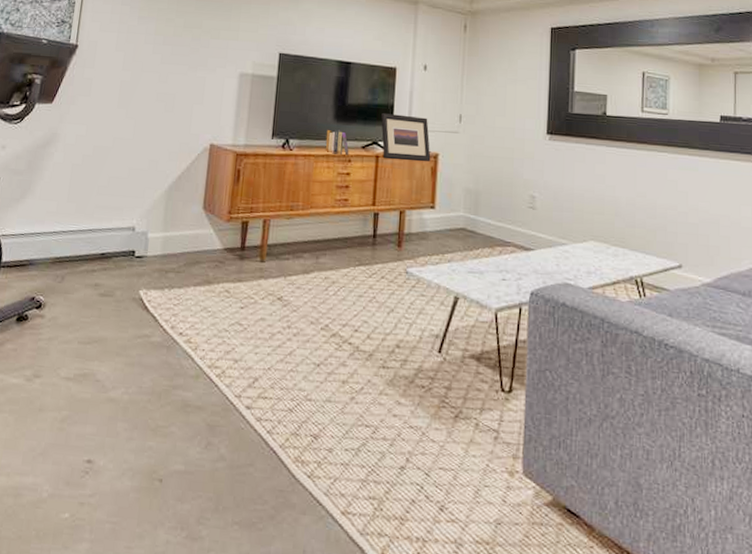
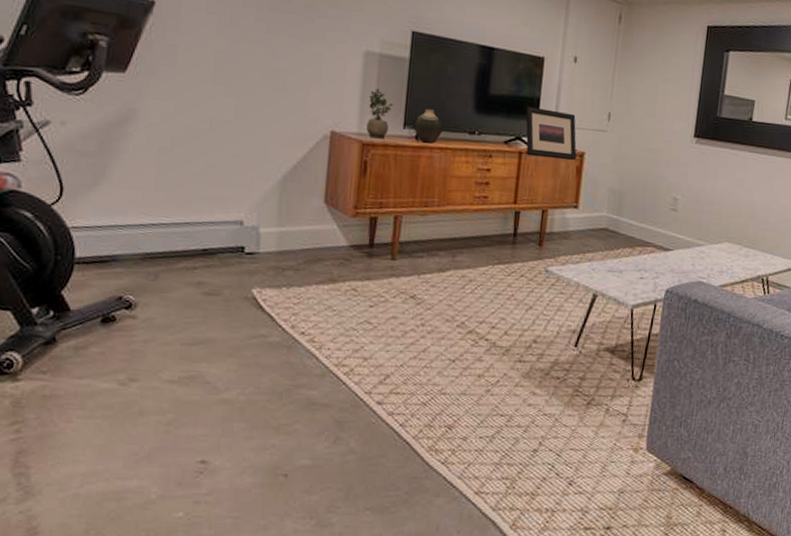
potted plant: none [240,105,263,149] -> present [366,89,393,139]
vase: none [280,120,307,152] -> present [414,109,443,145]
books: present [326,129,349,155] -> none [464,122,490,150]

